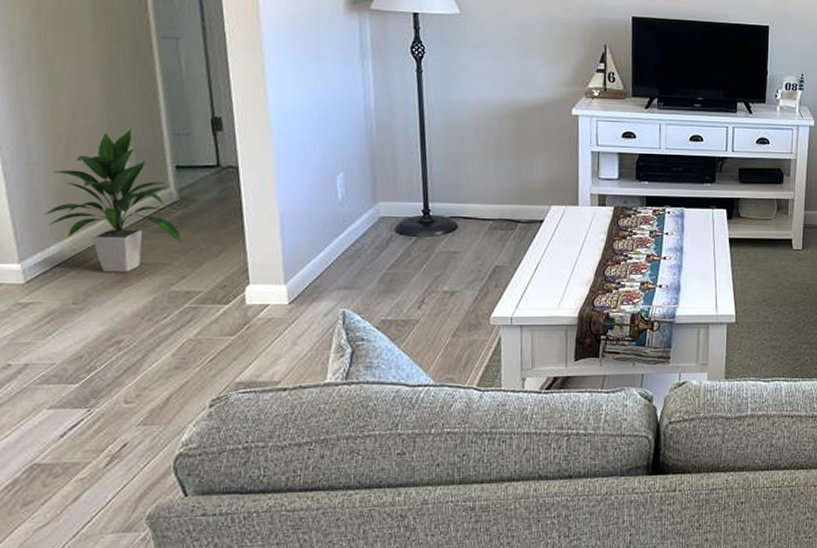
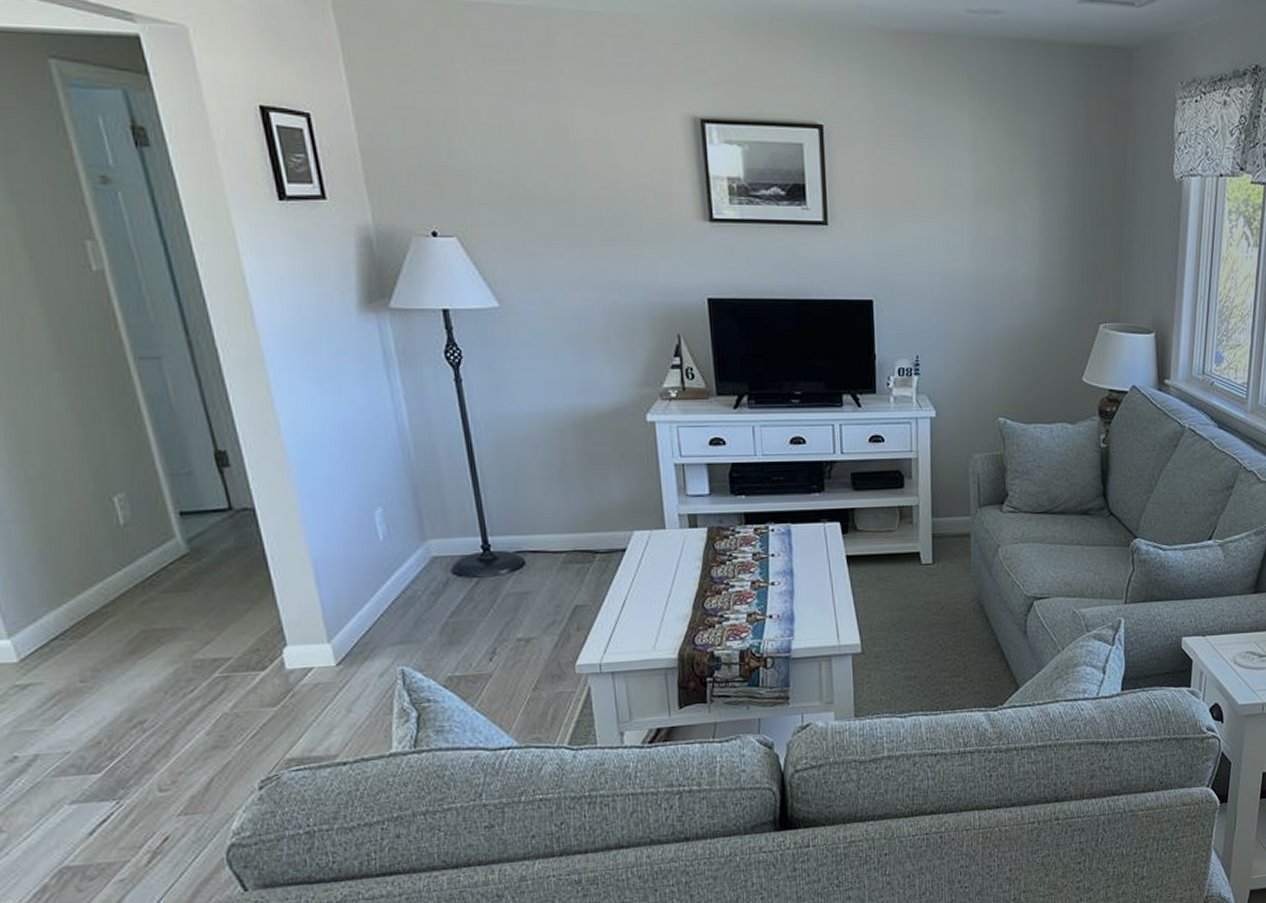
indoor plant: present [45,128,183,273] -> none [30,471,201,643]

